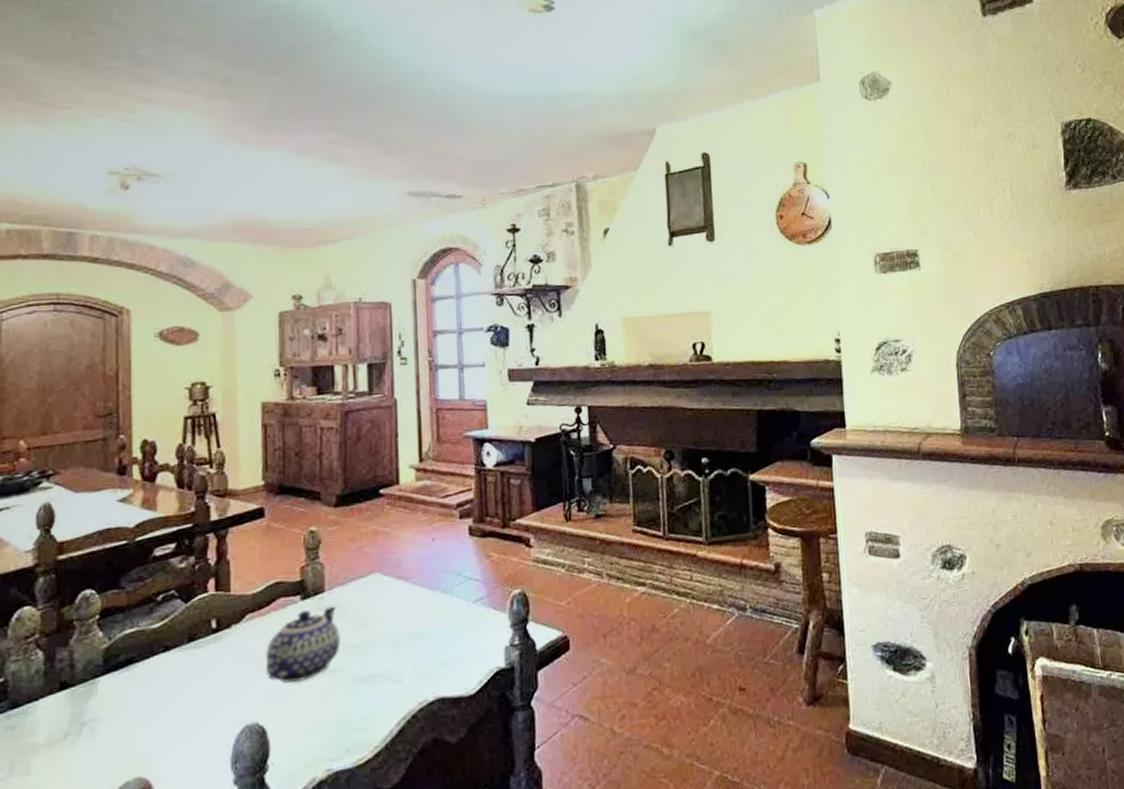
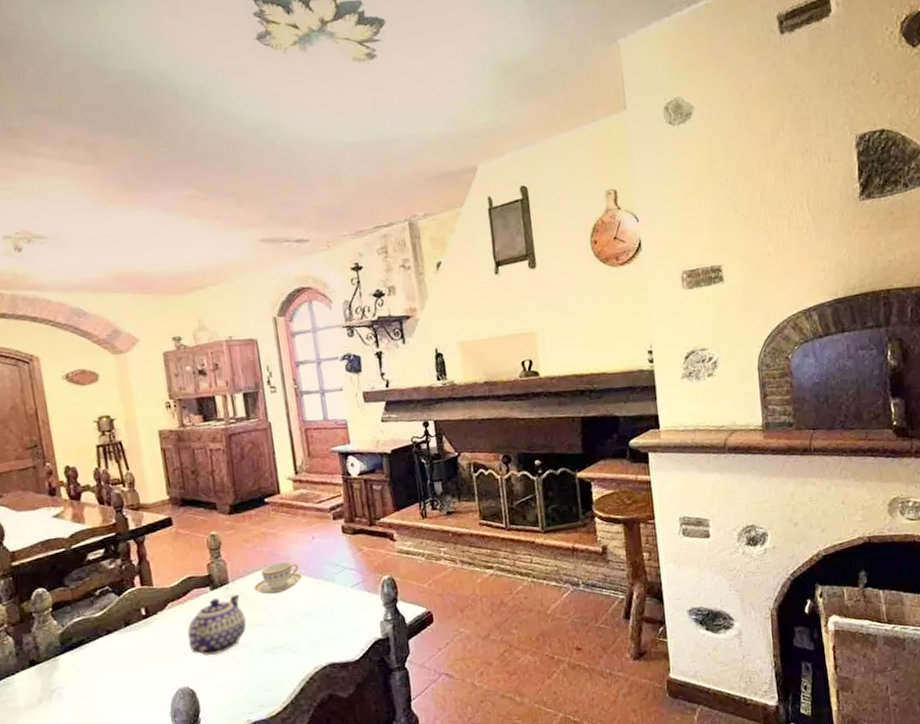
teacup: none [355,568,416,608] -> present [254,562,303,594]

